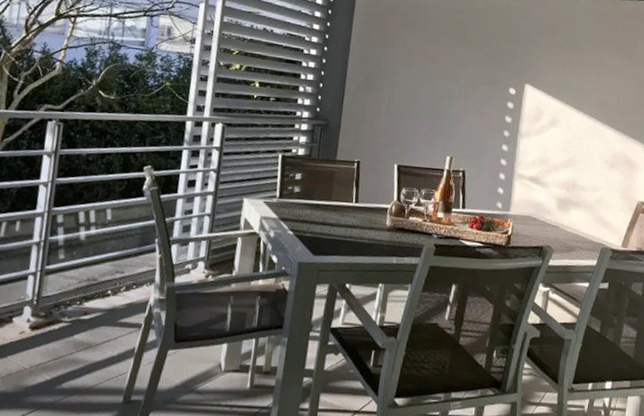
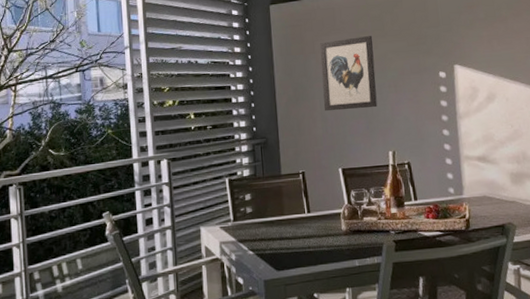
wall art: none [392,36,453,111] -> present [320,36,378,112]

